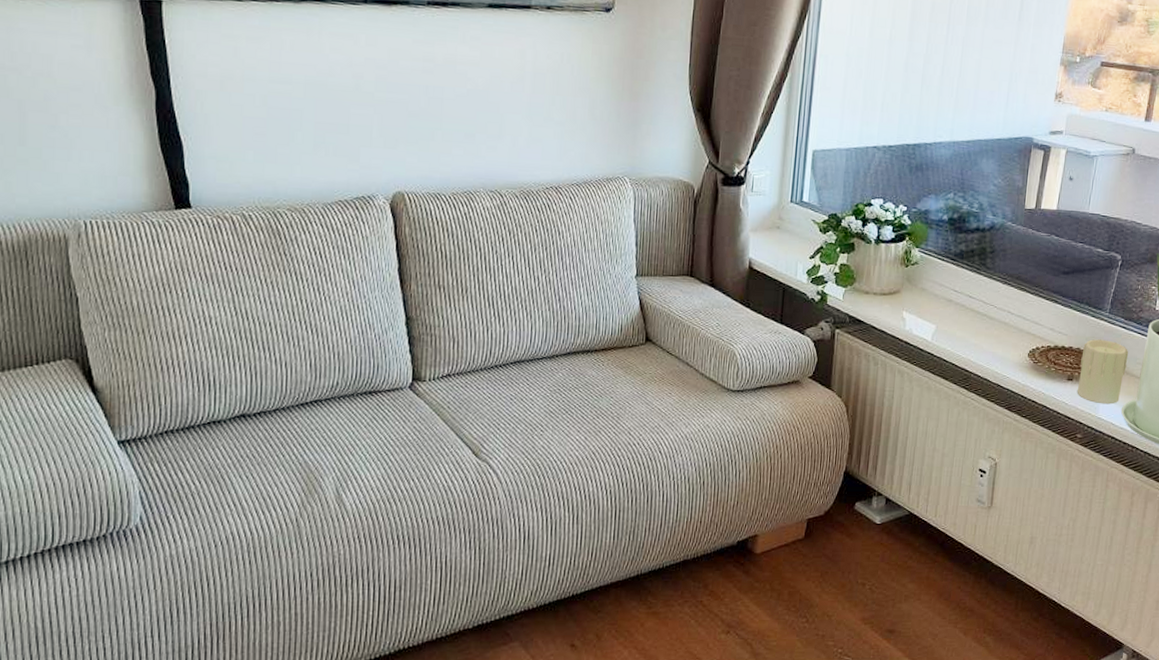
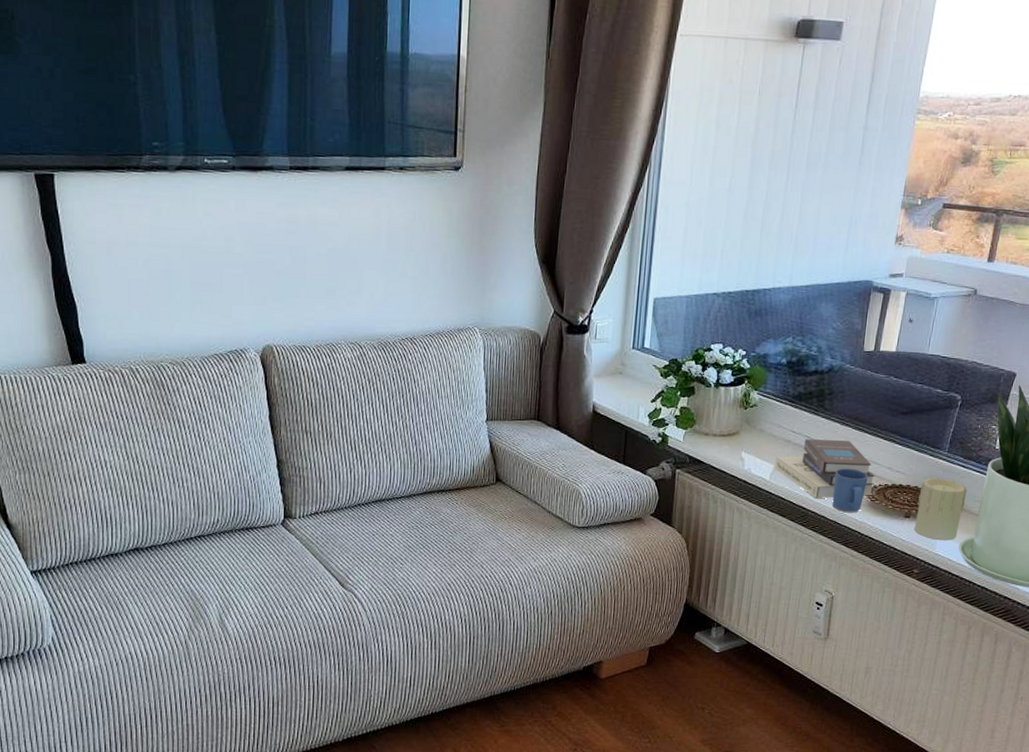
books: none [936,299,1038,361] -> present [774,439,875,499]
mug: none [994,329,1031,376] -> present [832,468,868,513]

